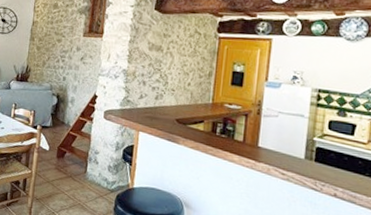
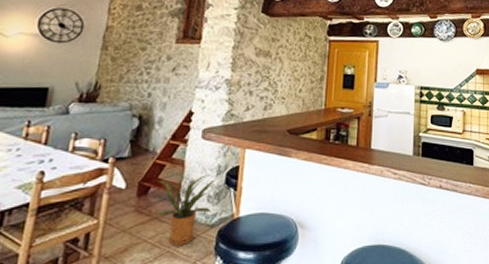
house plant: none [70,147,115,202] -> present [156,175,216,247]

